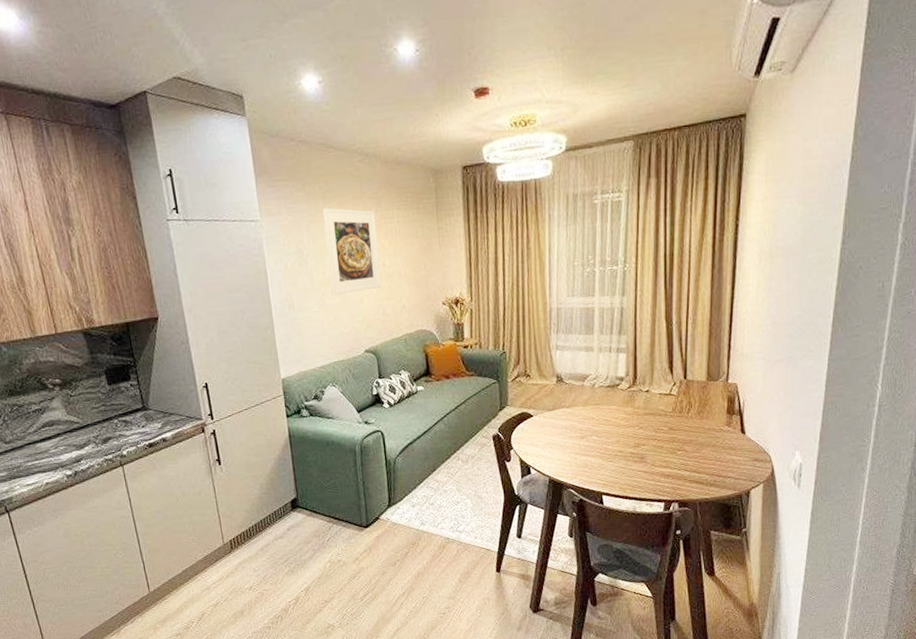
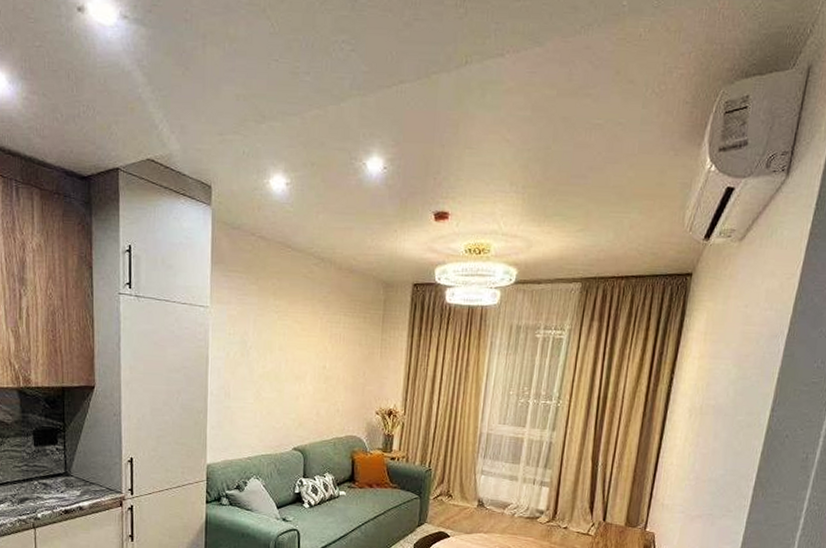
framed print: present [322,208,382,295] -> none [268,304,323,390]

